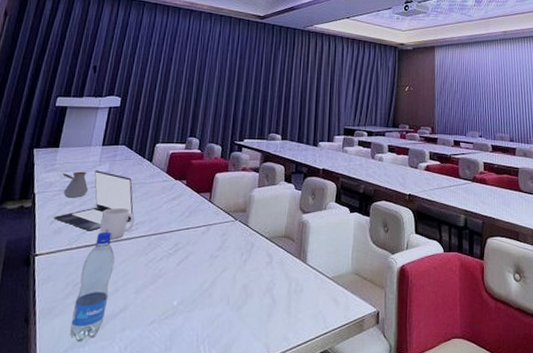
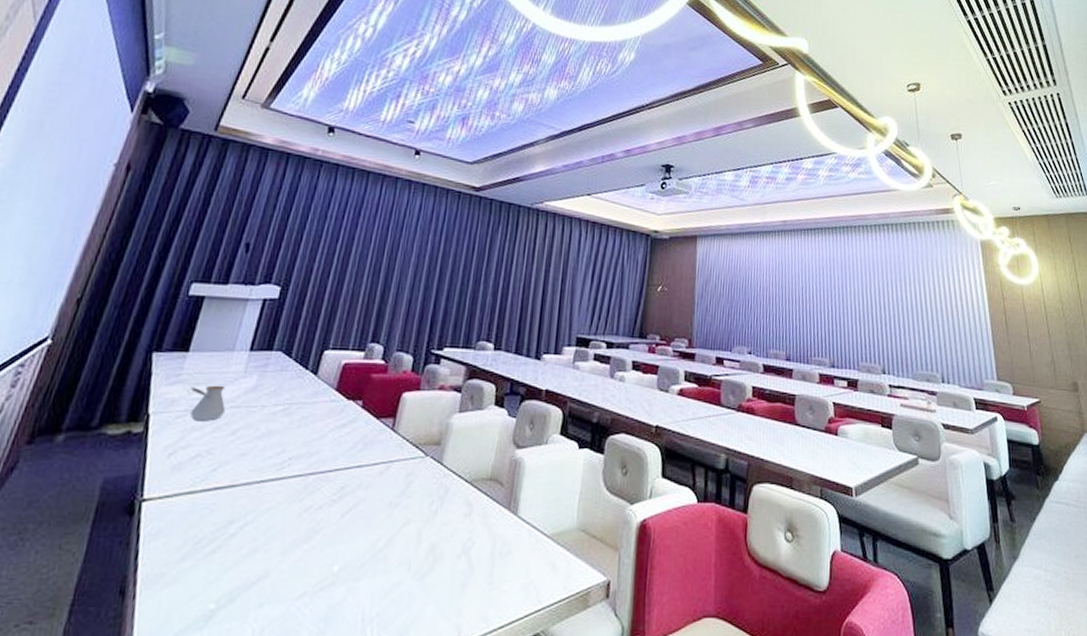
laptop: present [53,170,134,231] -> none [172,384,288,468]
bottle: present [70,231,115,342] -> none [184,468,256,623]
mug: present [99,207,134,240] -> none [236,435,288,480]

